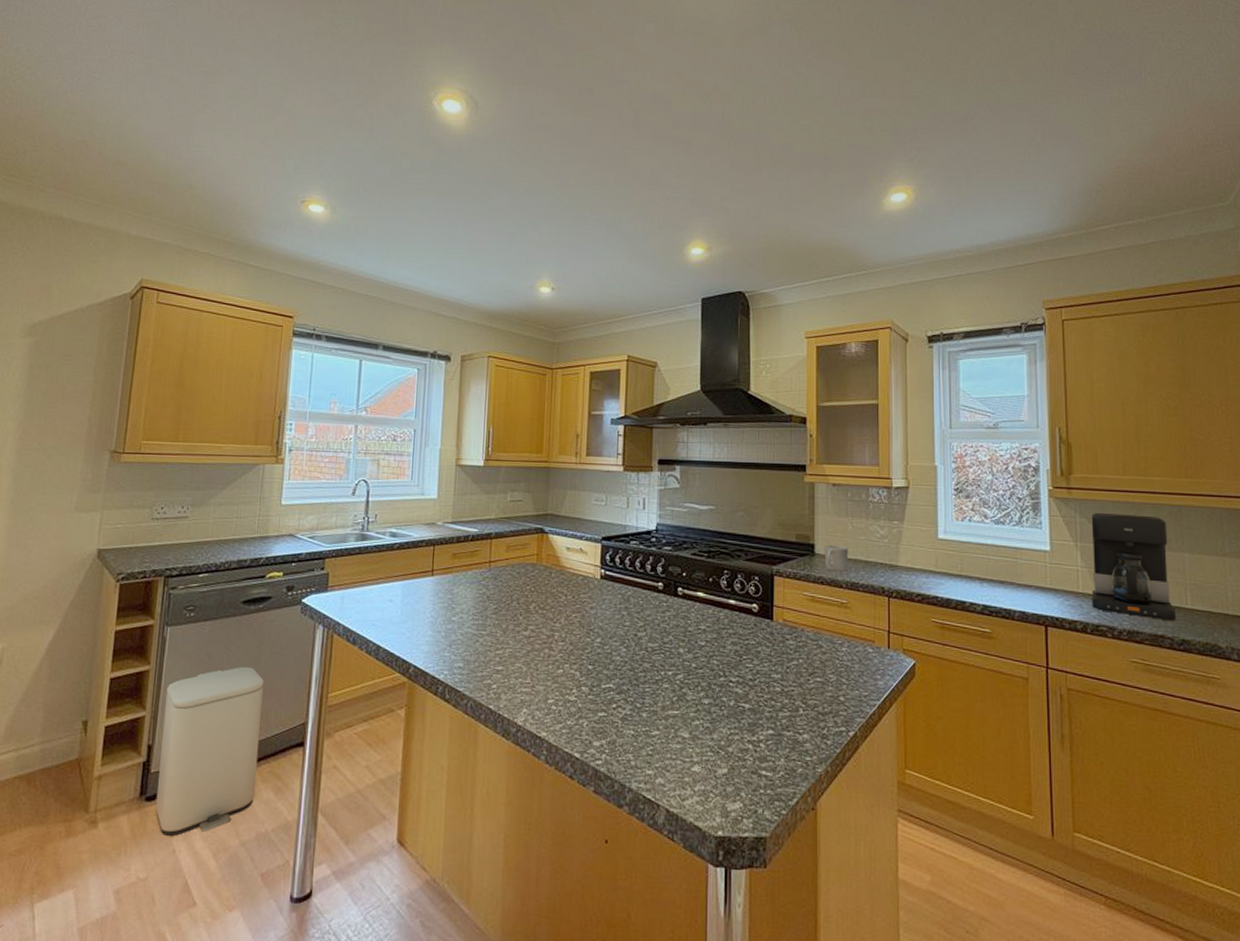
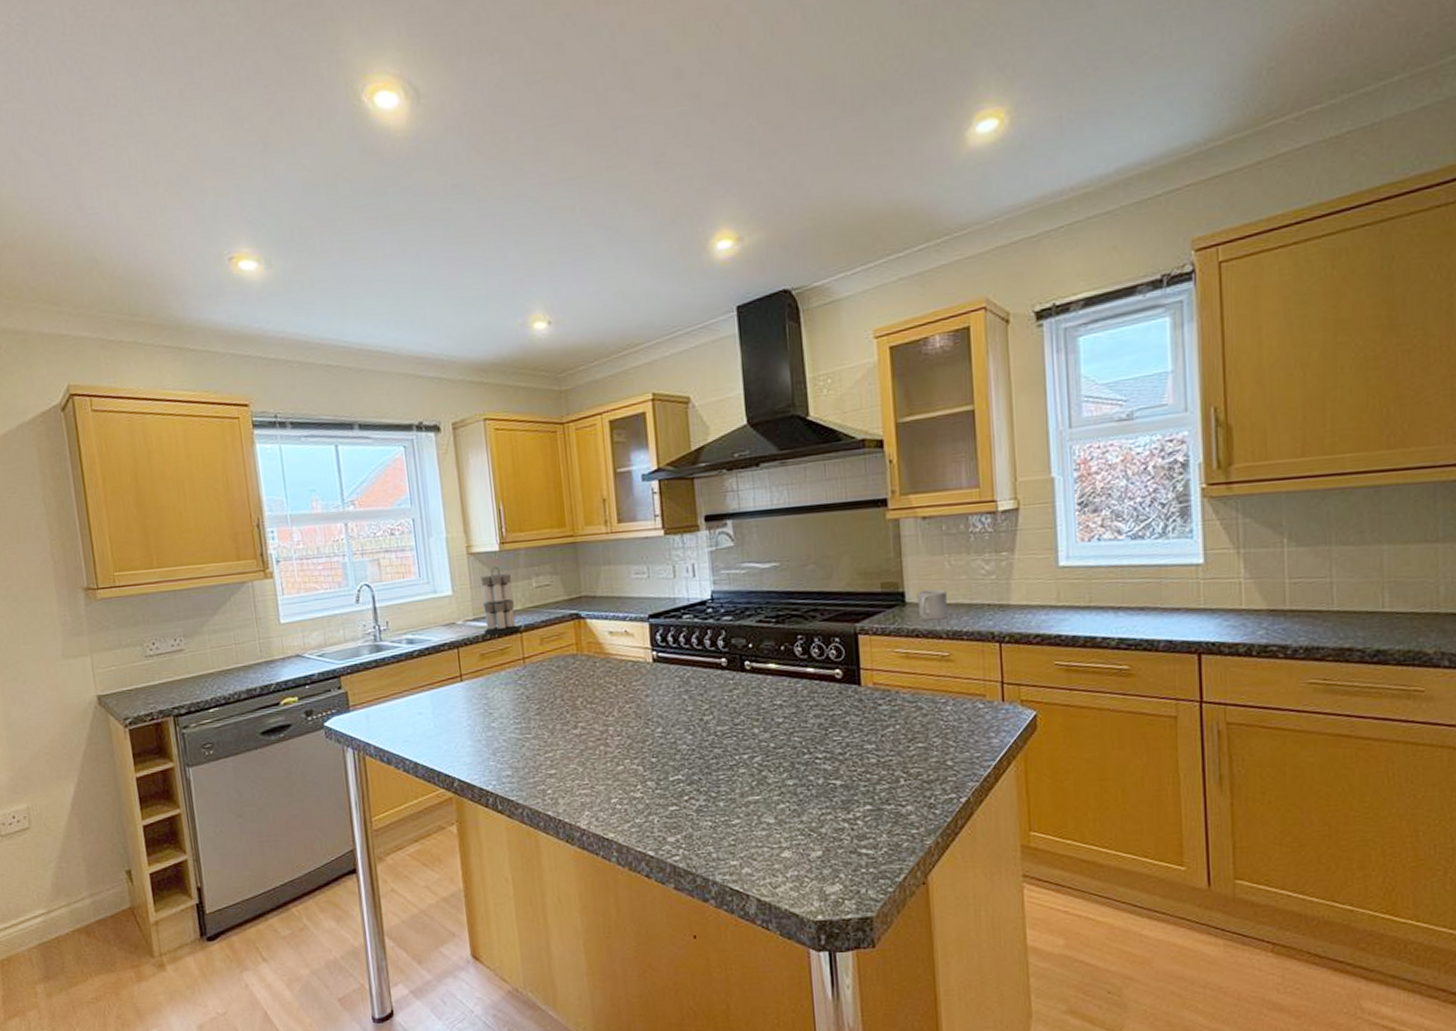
pedal bin: present [155,667,264,836] -> none [202,800,317,972]
spice rack: none [459,478,490,539] -> present [480,566,519,636]
coffee maker: present [1091,512,1175,621] -> none [1258,504,1368,630]

